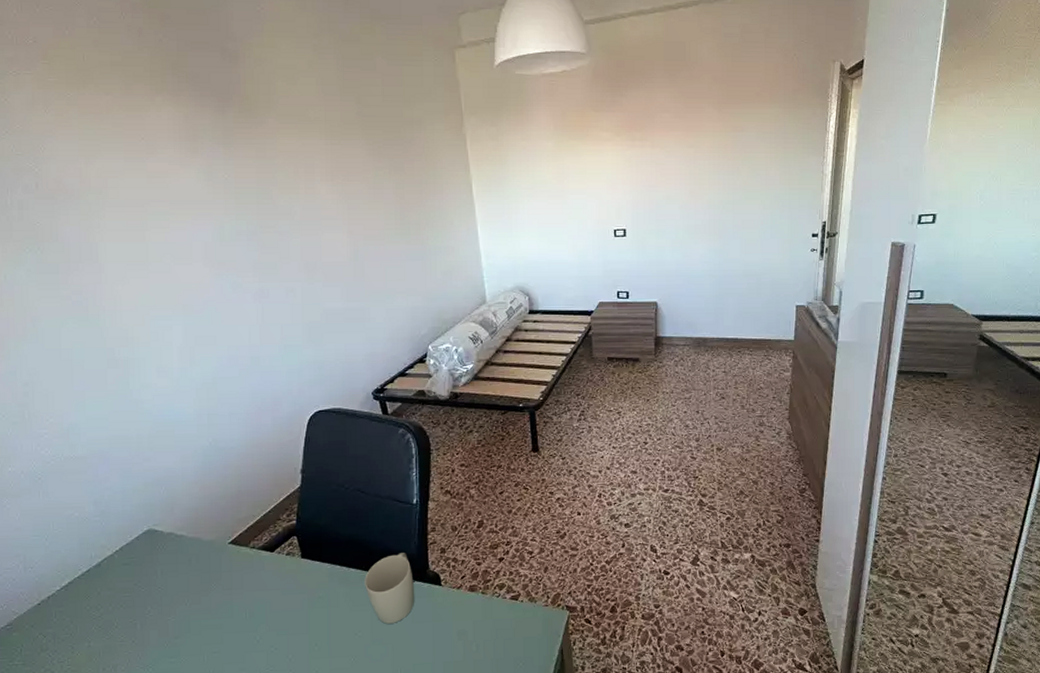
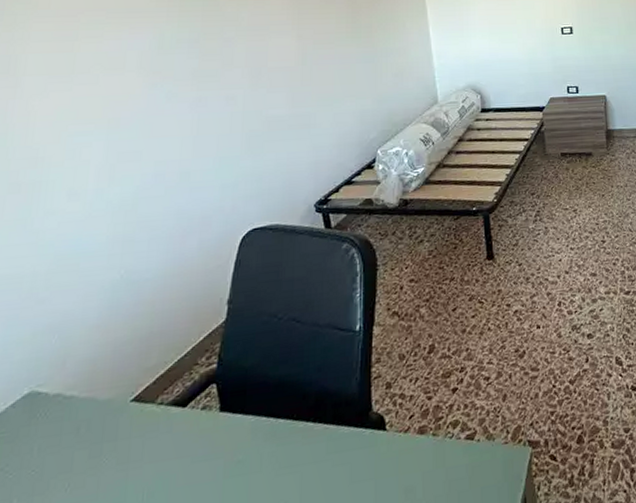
mug: present [365,553,415,624] -> none [295,392,355,489]

